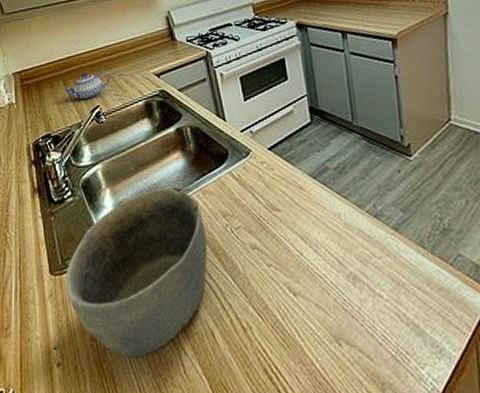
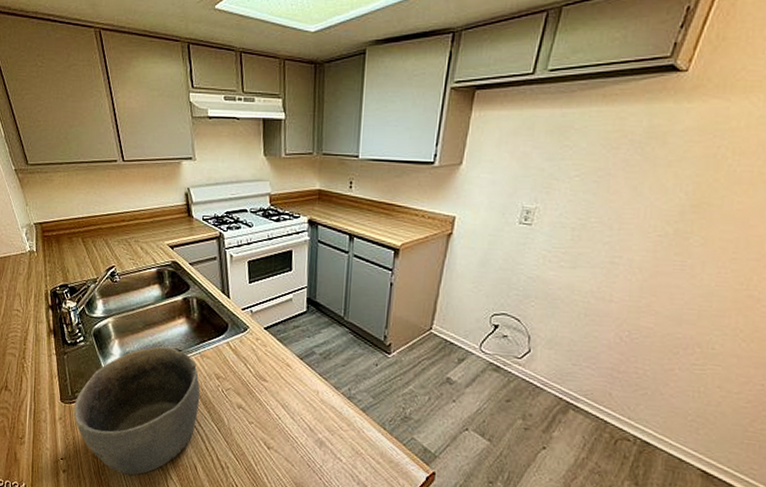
teapot: present [64,69,110,101] -> none [82,233,127,260]

